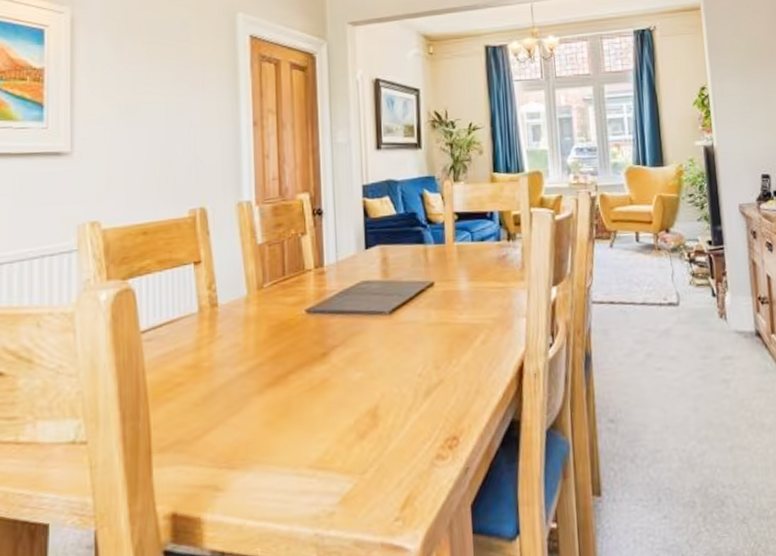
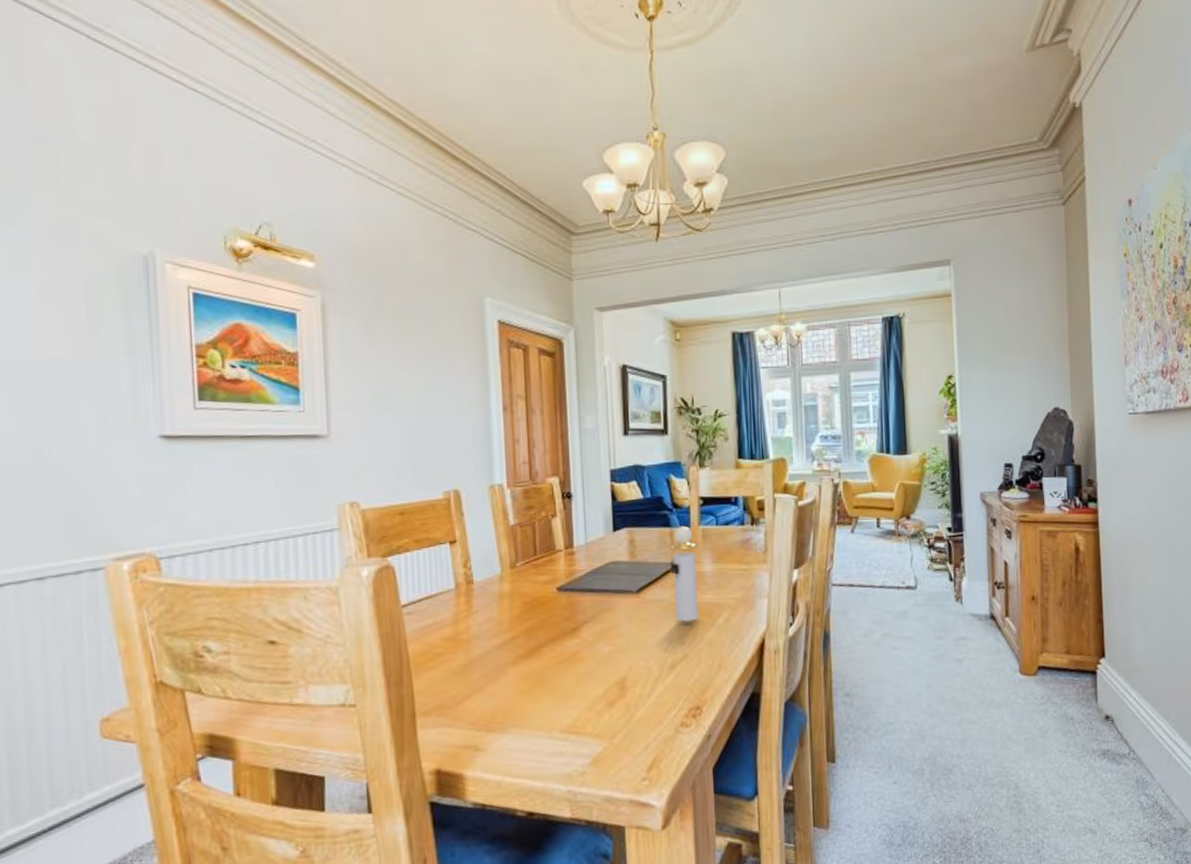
perfume bottle: none [423,242,455,344] -> present [669,525,699,622]

